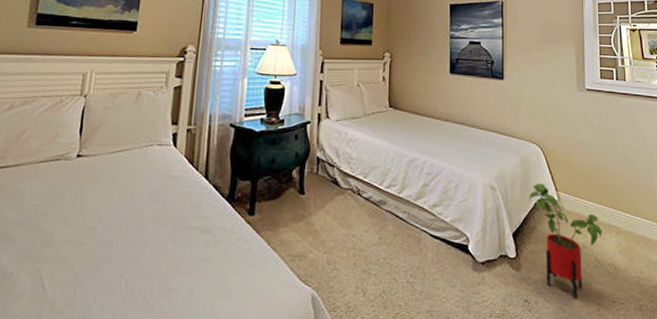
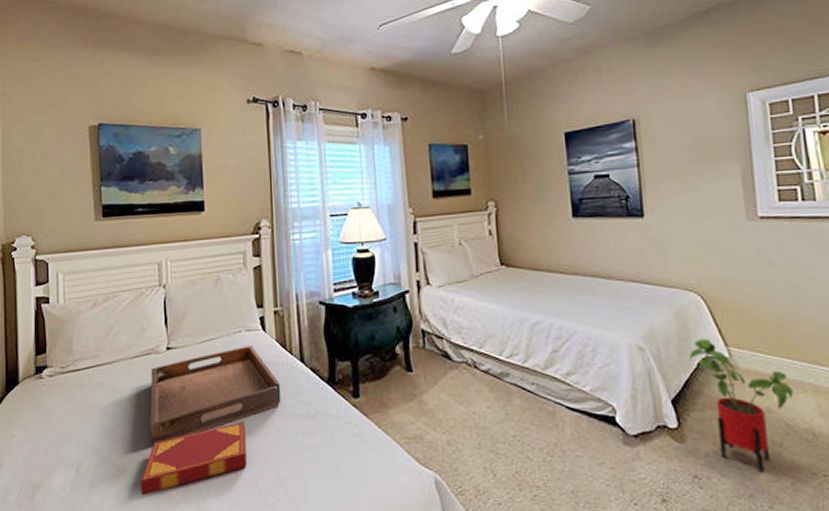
hardback book: none [24,231,143,303] -> present [140,421,247,496]
serving tray: none [43,159,183,253] -> present [150,345,281,447]

